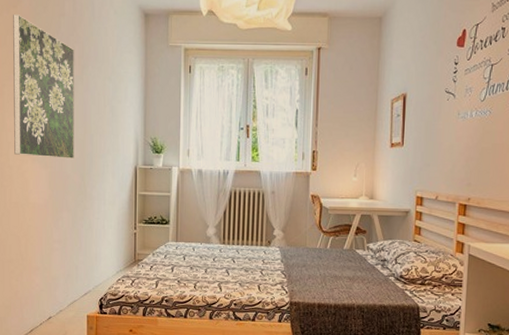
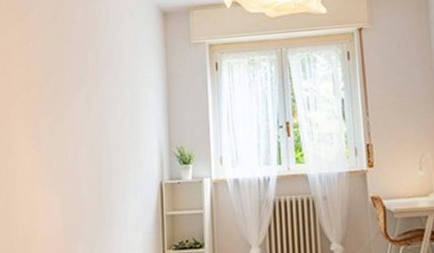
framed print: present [13,15,74,159] -> none [20,27,90,182]

